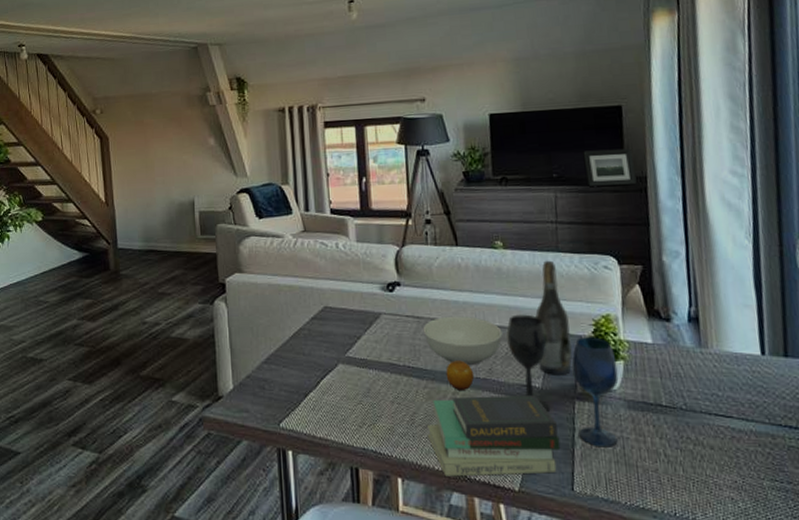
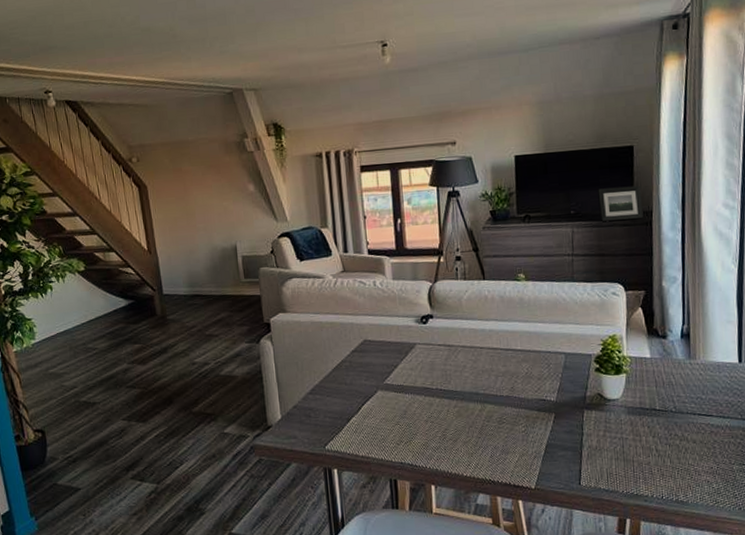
bowl: present [423,316,503,366] -> none [453,342,523,386]
books: present [427,396,561,477] -> none [457,408,571,481]
fruit: present [445,360,475,392] -> none [473,381,499,408]
wine glass: present [506,314,549,412] -> none [526,338,563,421]
wine bottle: present [535,260,572,375] -> none [552,289,583,390]
wineglass: present [571,337,619,447] -> none [582,355,621,448]

